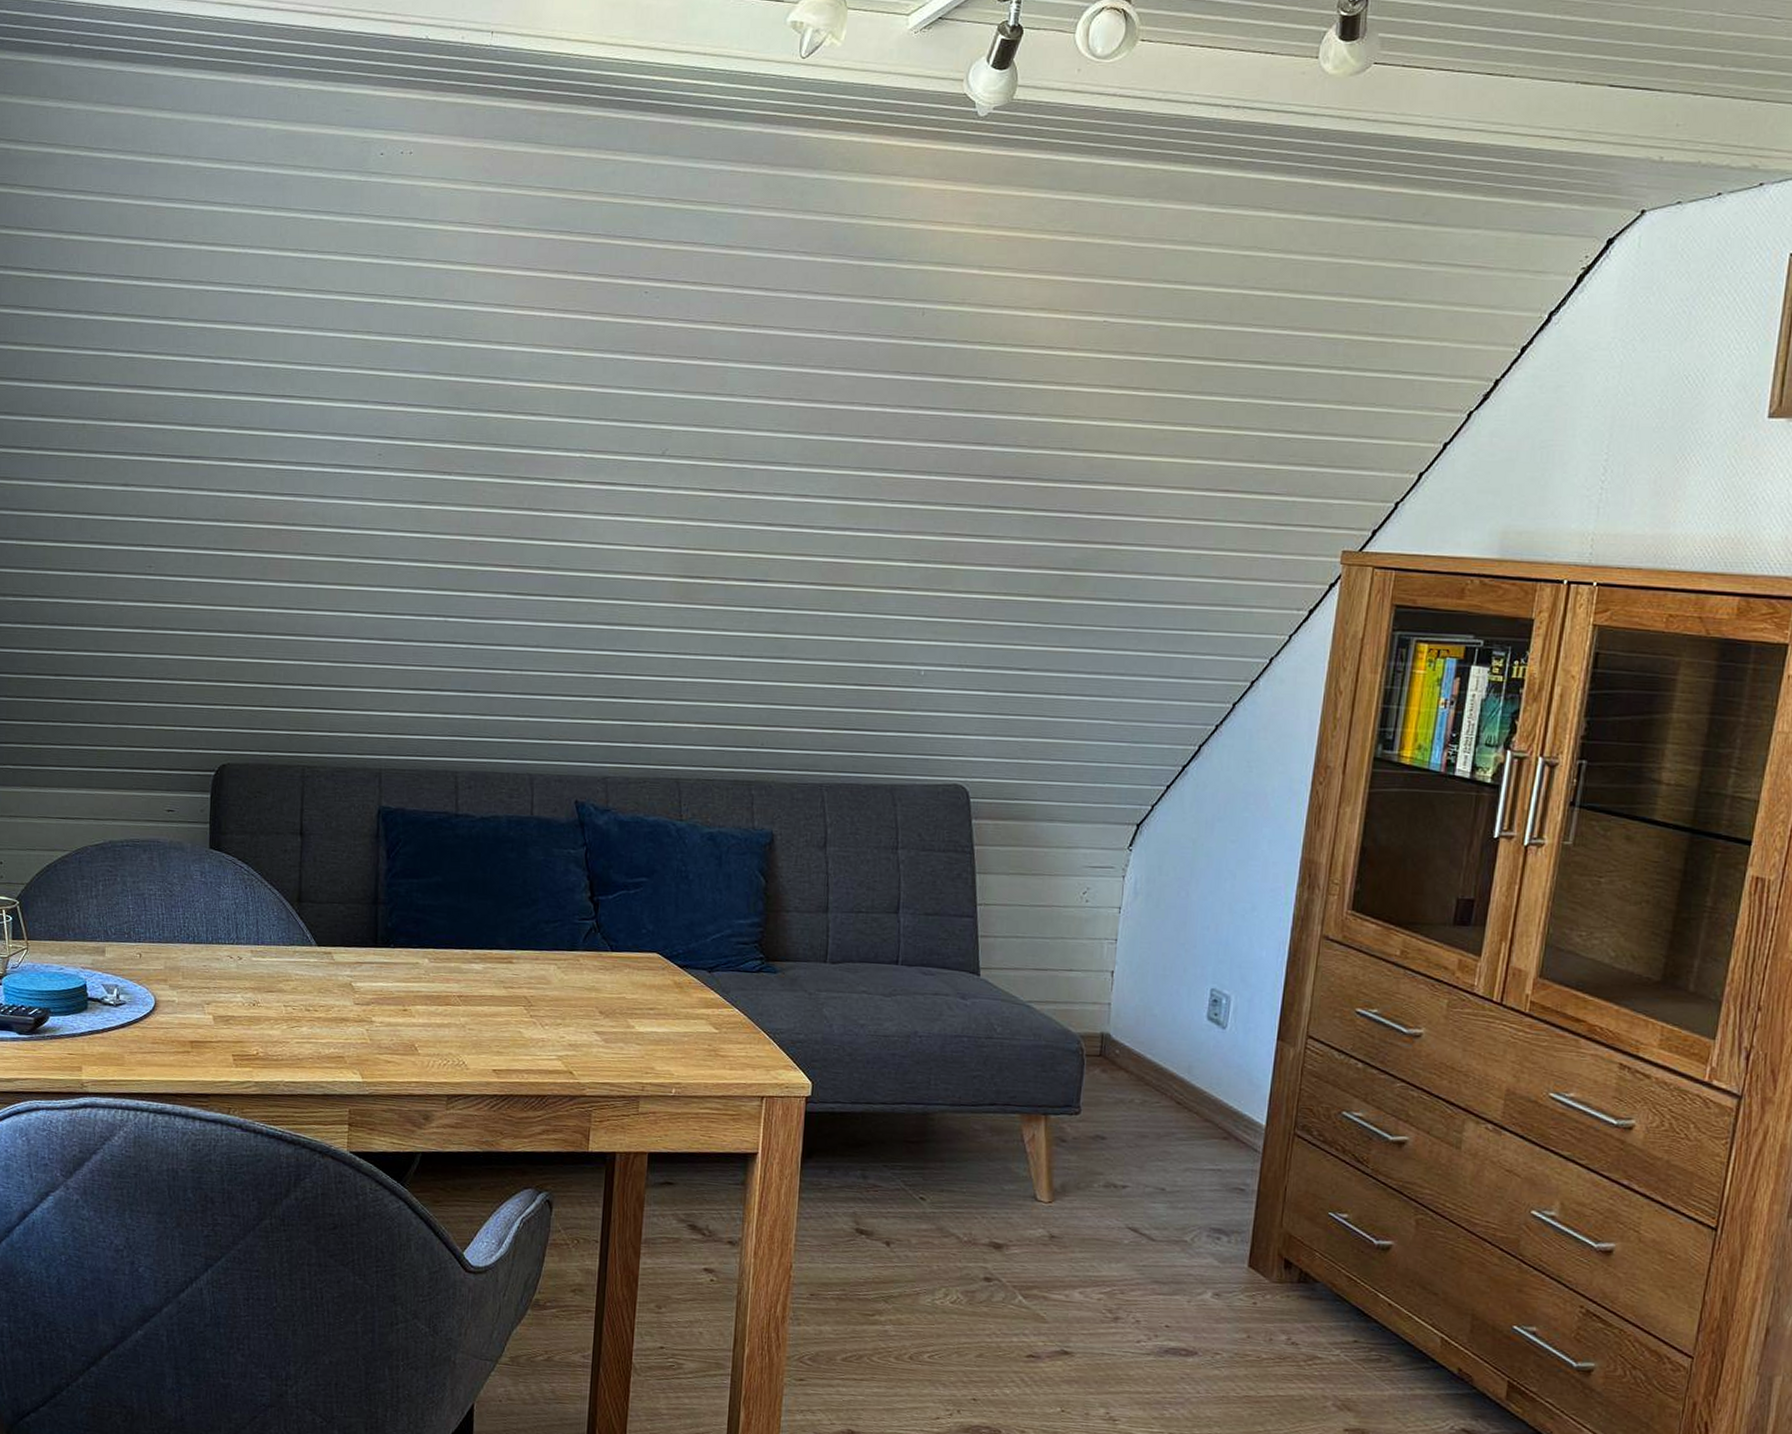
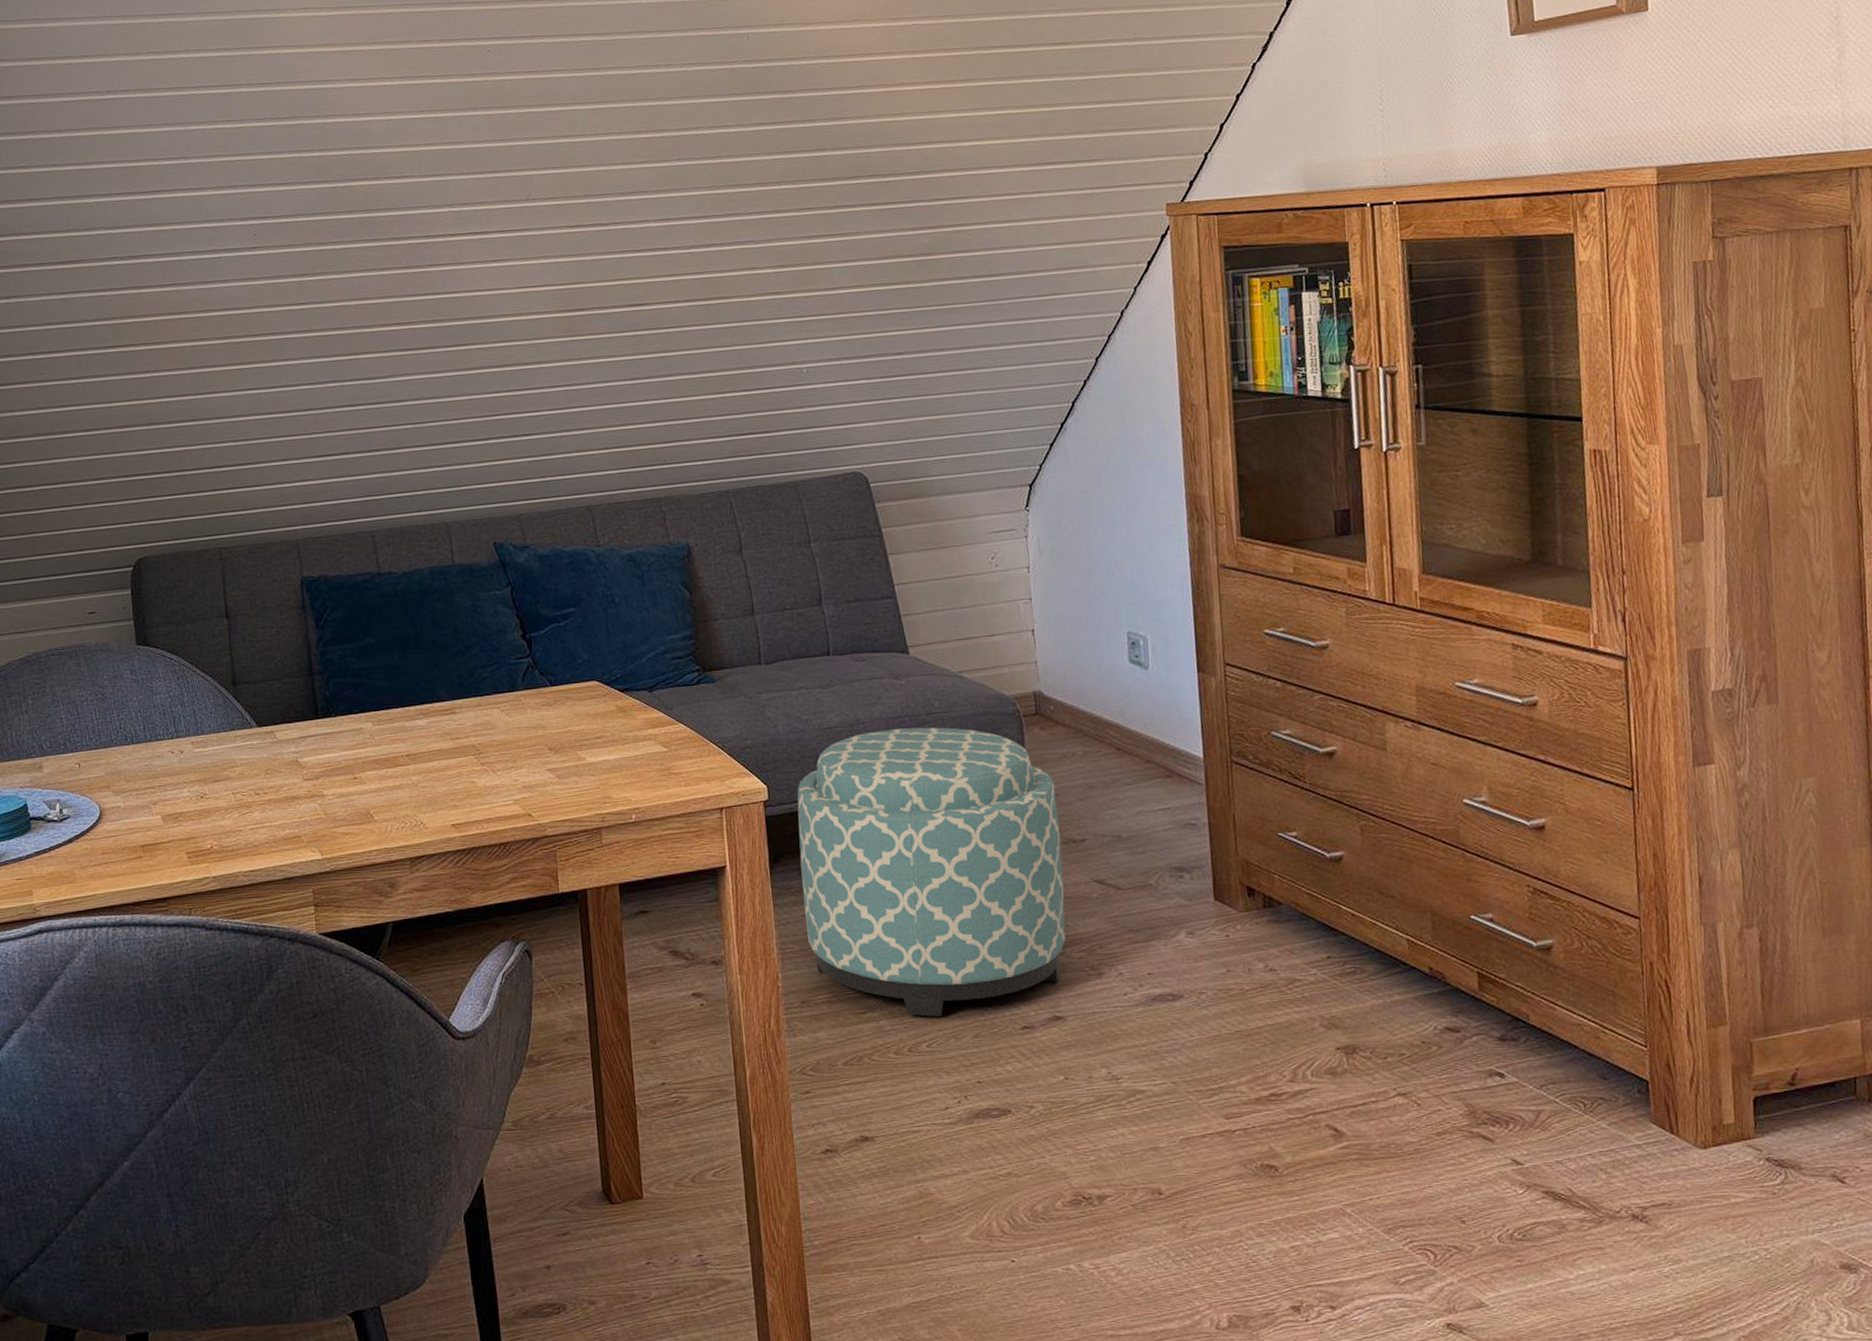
ottoman: none [827,1046,1106,1331] -> present [797,727,1066,1017]

